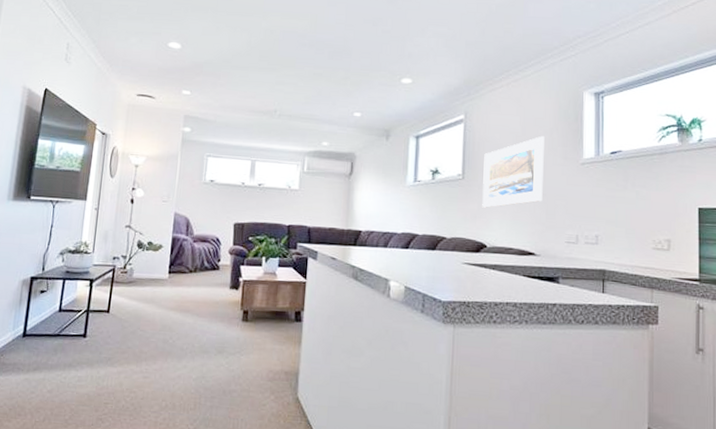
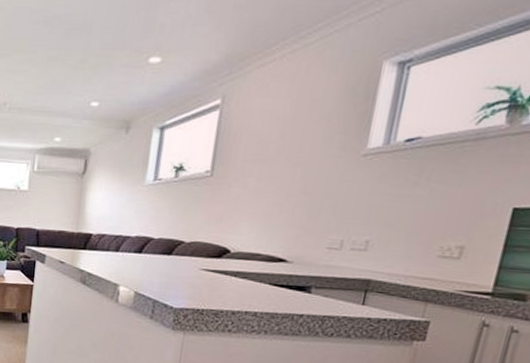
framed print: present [482,135,545,208] -> none [230,121,320,209]

